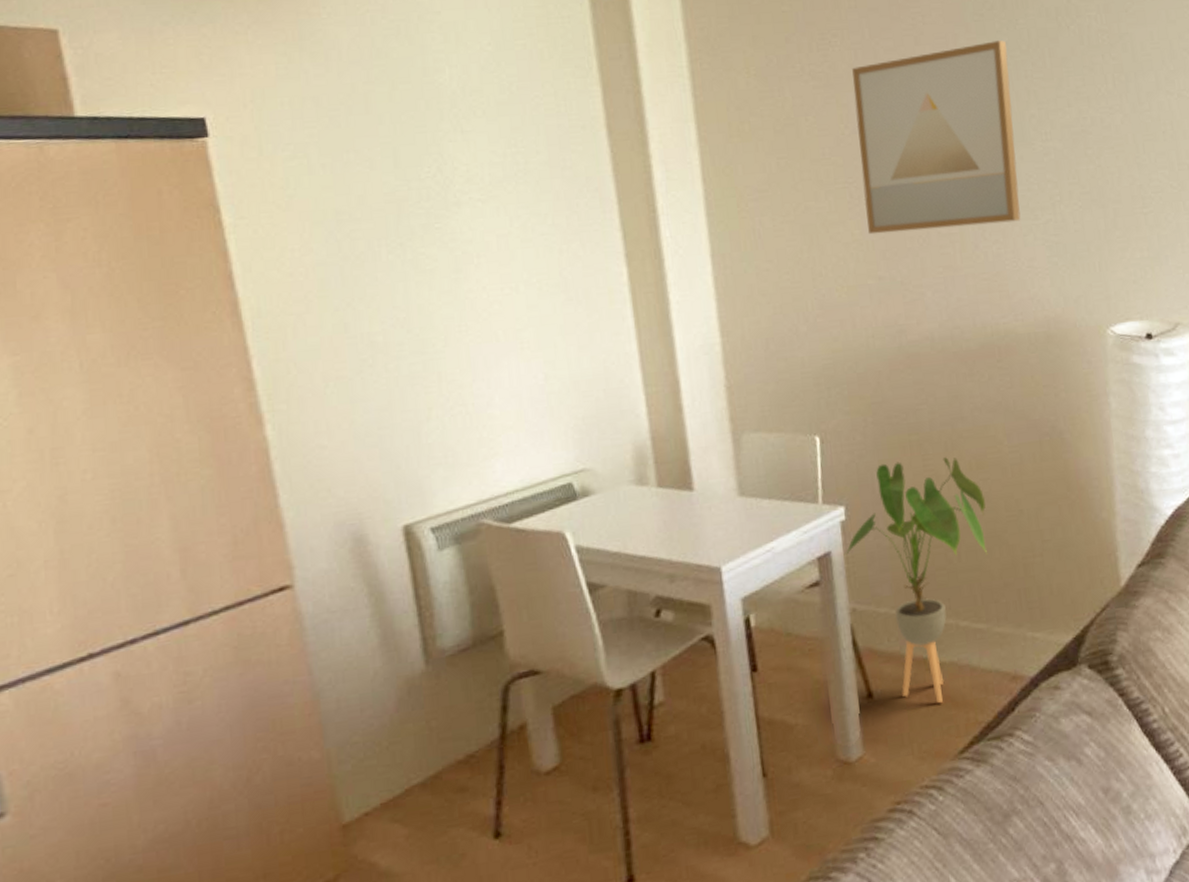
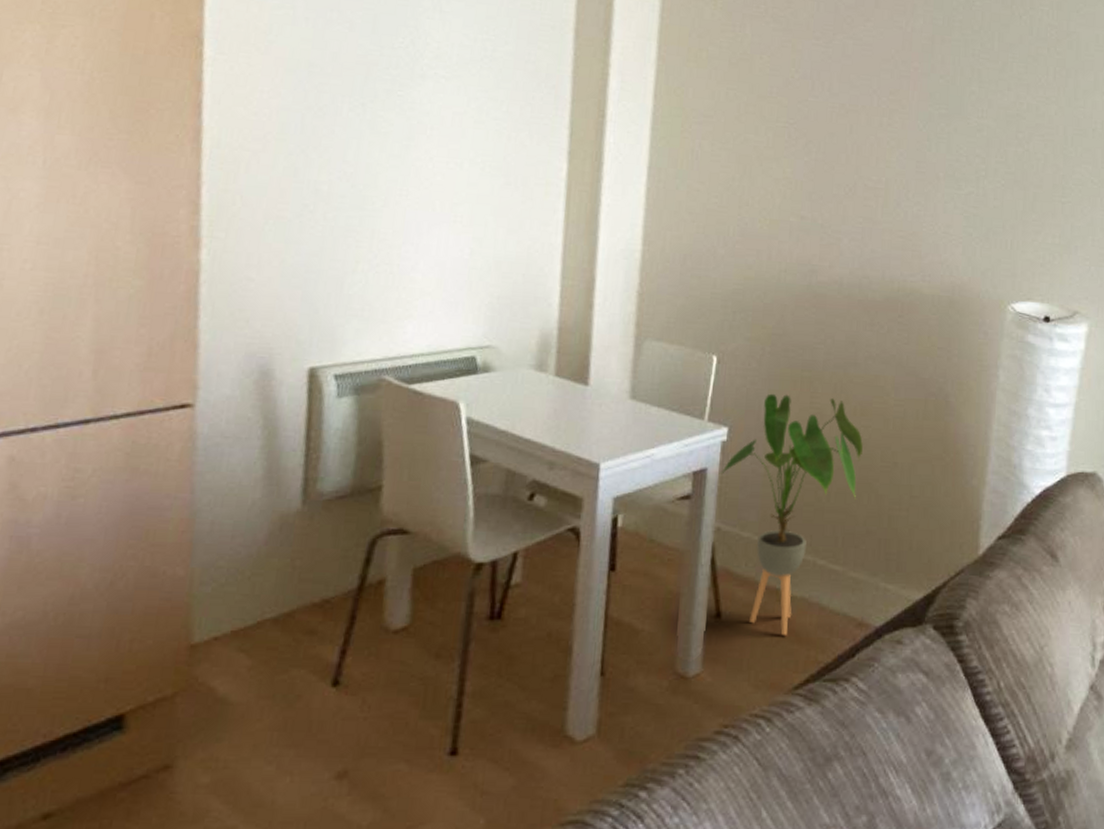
wall art: present [852,40,1021,235] -> none [799,16,961,188]

